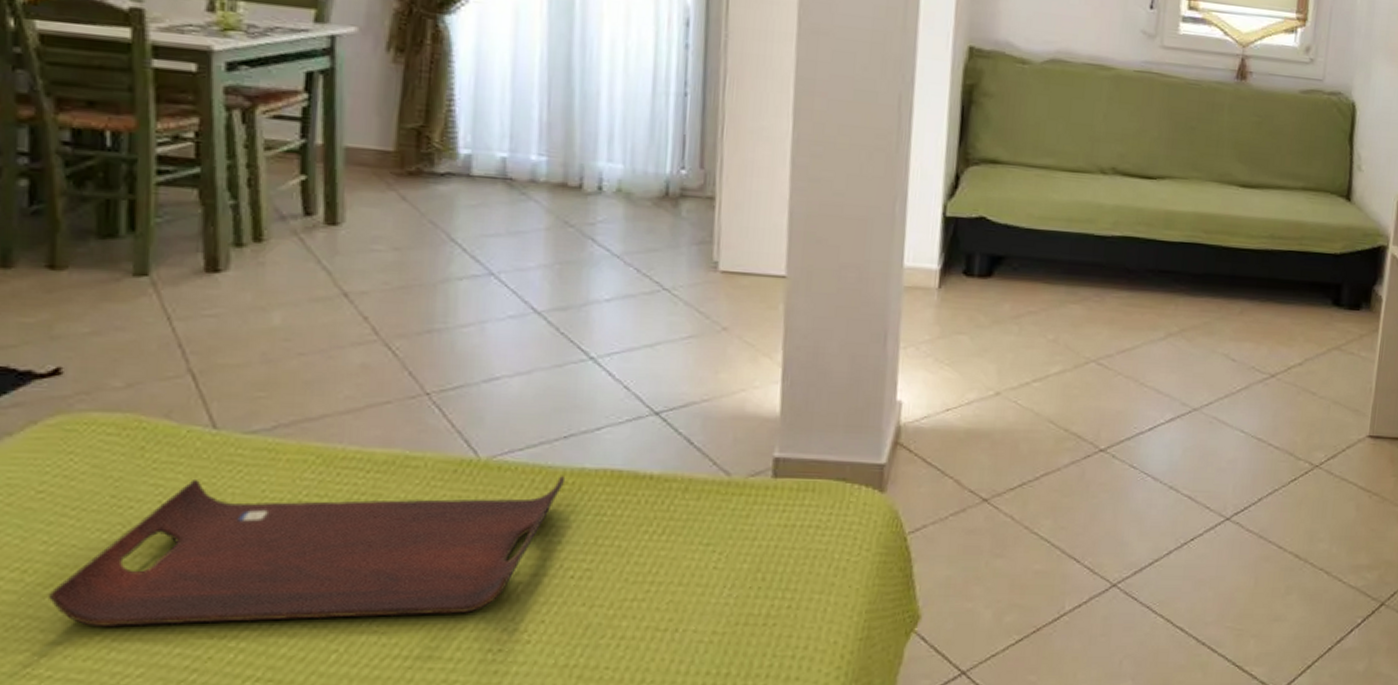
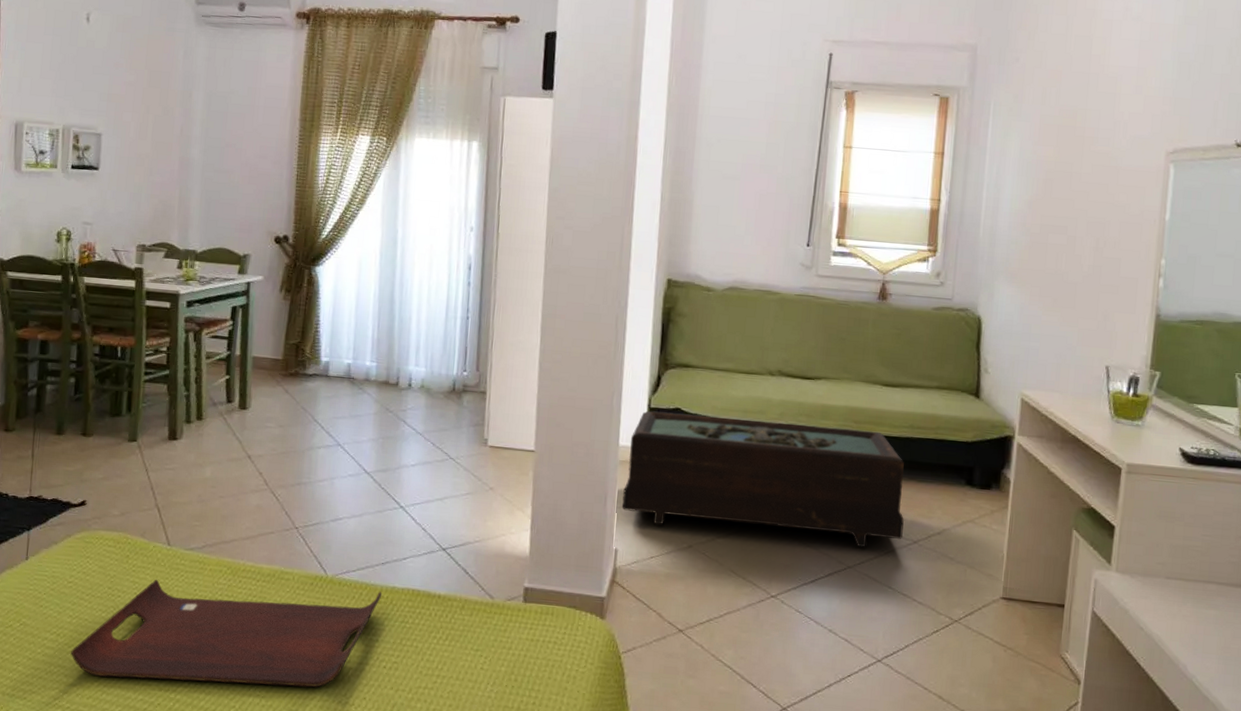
coffee table: none [907,220,1262,386] -> present [622,410,904,548]

